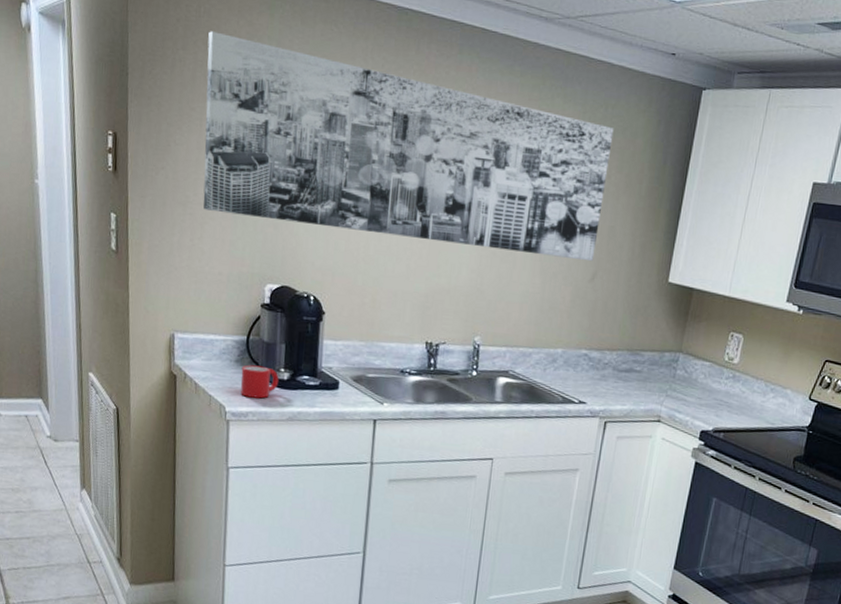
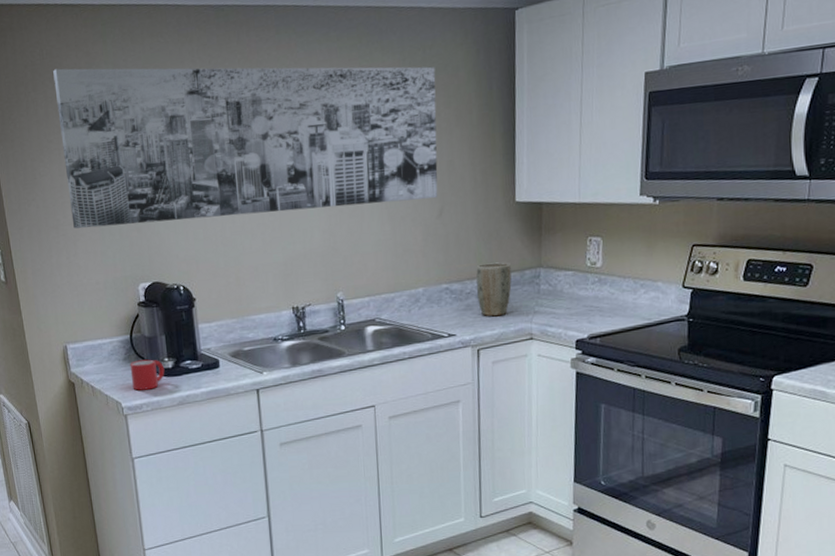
plant pot: none [613,337,653,393] -> present [476,262,512,317]

